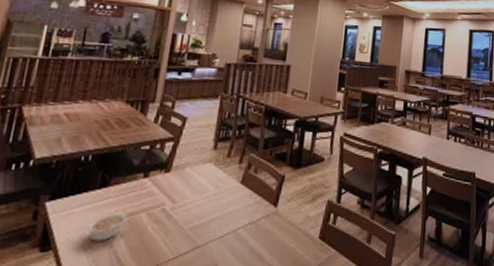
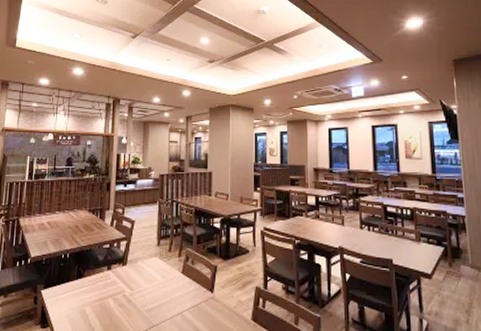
legume: present [86,212,134,242] -> none [71,298,103,321]

